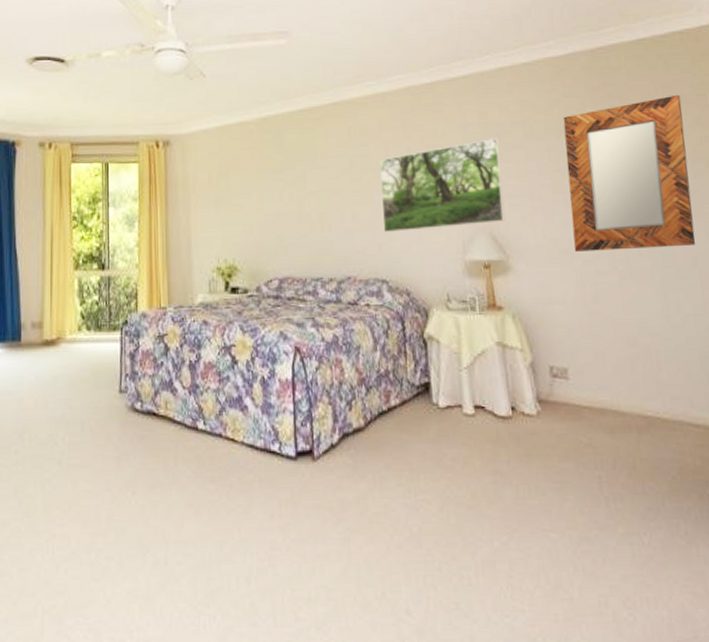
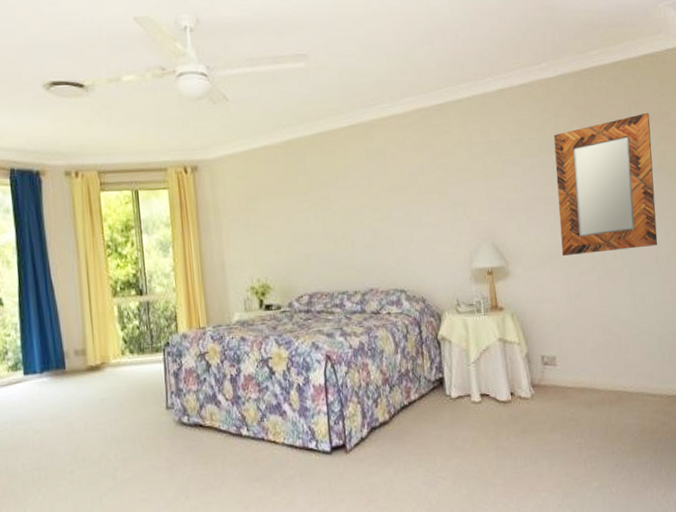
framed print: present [379,138,506,233] -> none [395,156,505,247]

